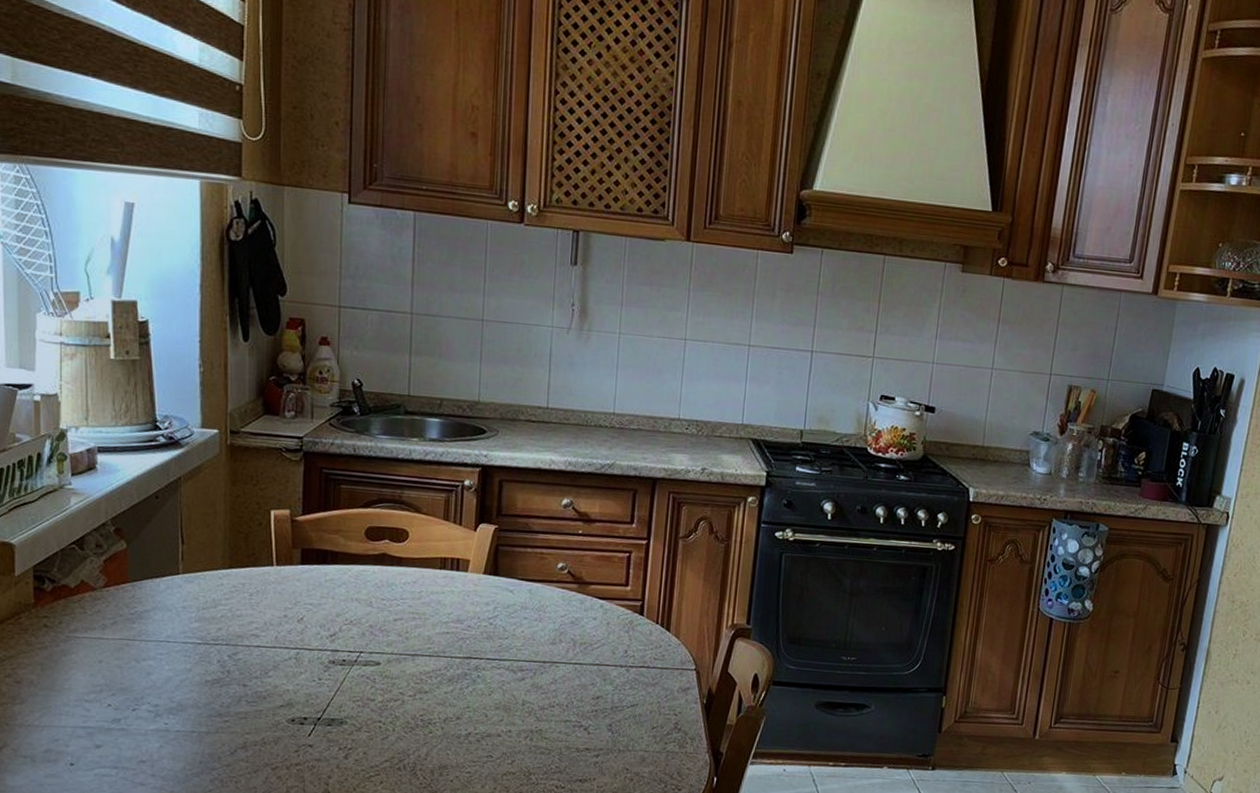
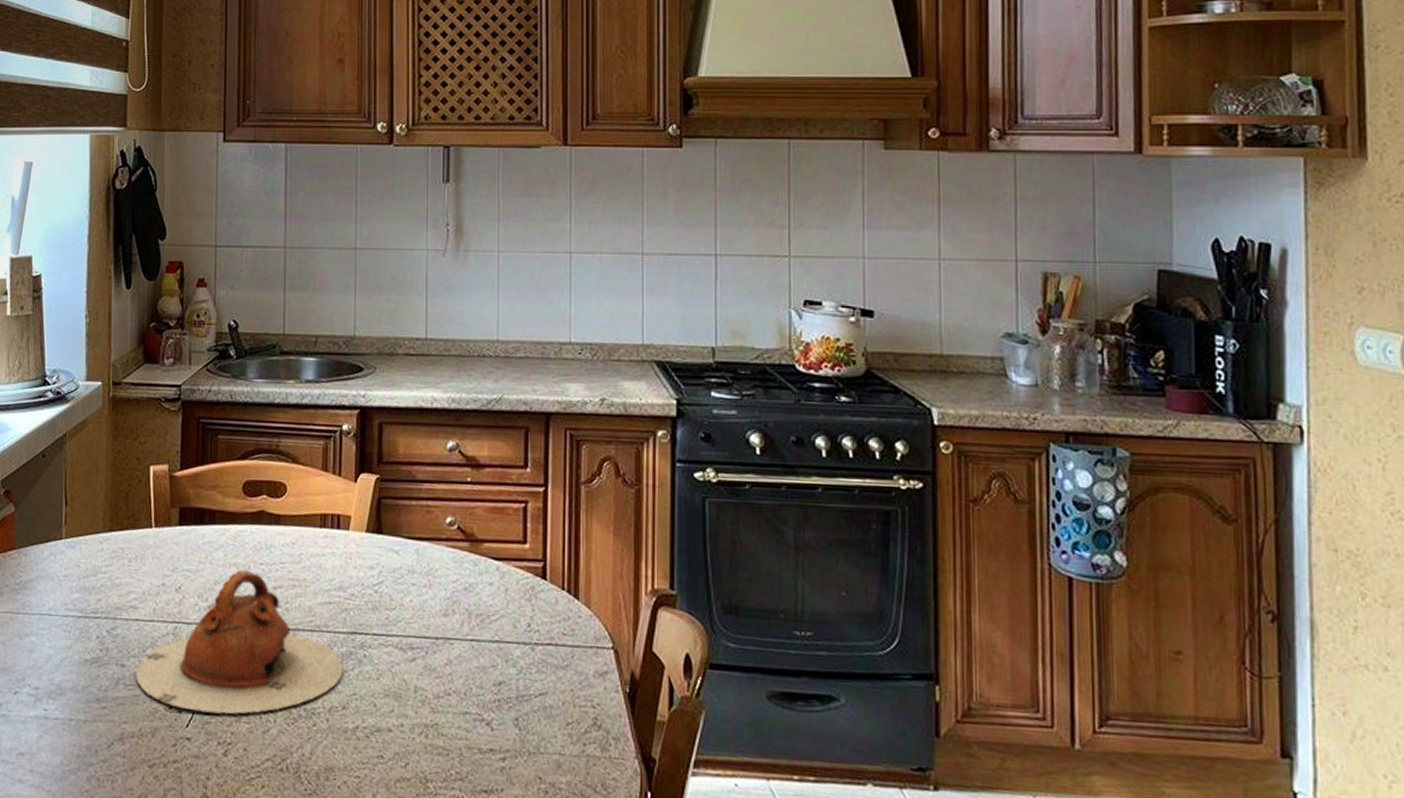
teapot: none [258,604,459,725] -> present [136,570,343,714]

